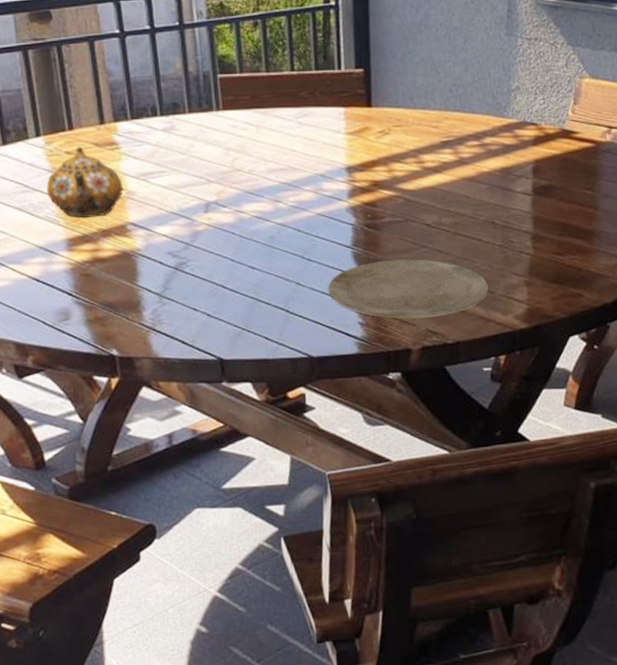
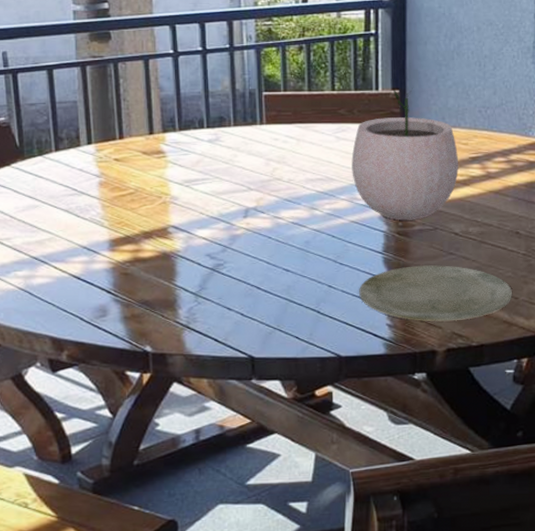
teapot: present [46,147,123,219] -> none [94,154,167,221]
plant pot: none [315,66,429,212] -> present [351,88,459,220]

